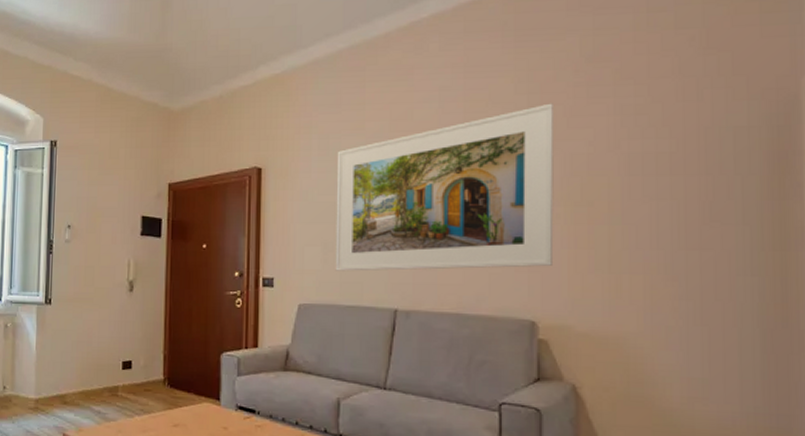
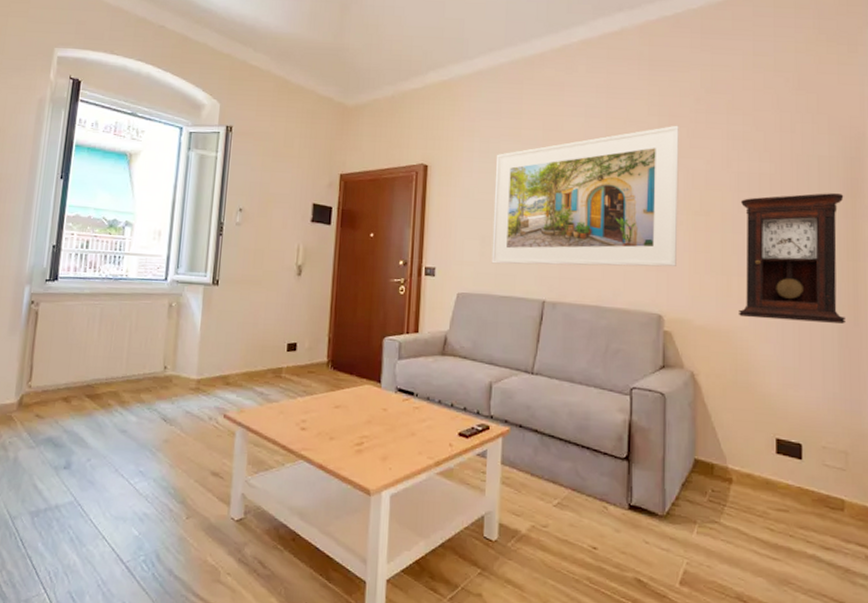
pendulum clock: none [631,171,772,325] -> present [739,193,847,324]

